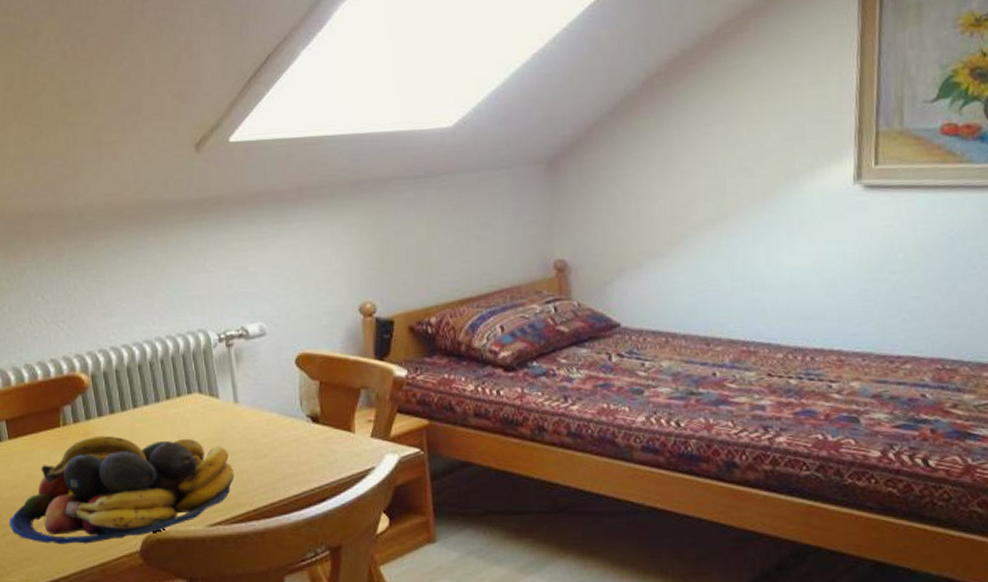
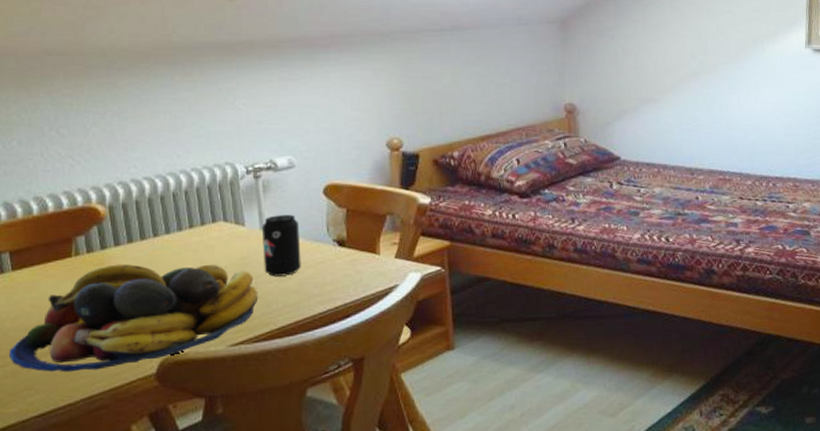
beverage can: none [235,387,275,454] -> present [261,214,301,277]

